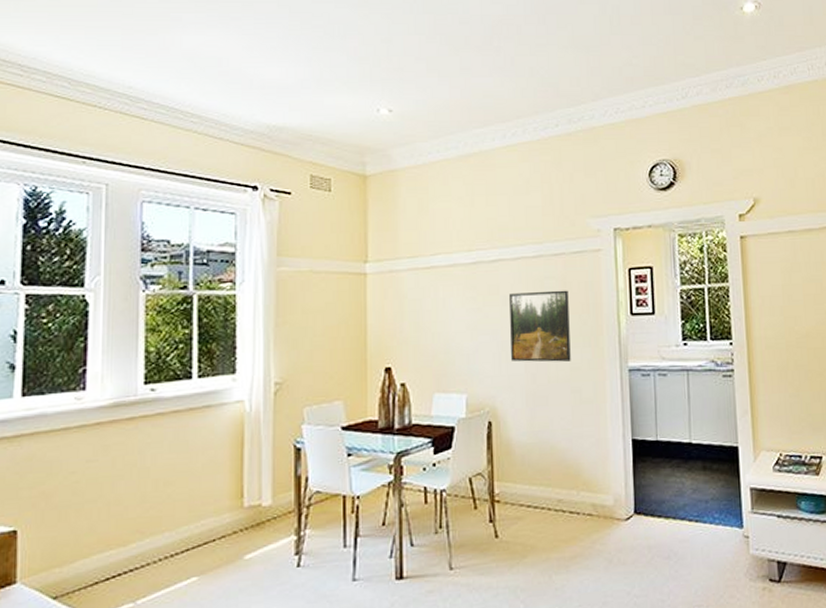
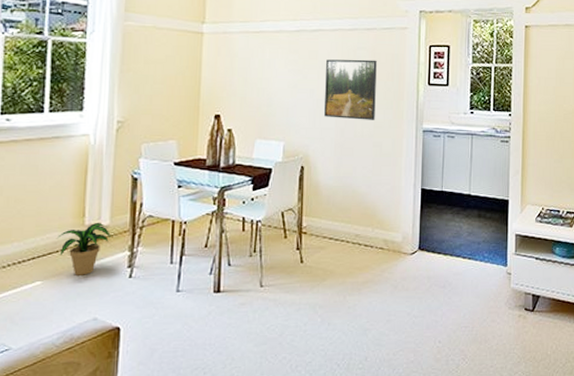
potted plant: none [212,502,273,568] -> present [56,222,111,275]

